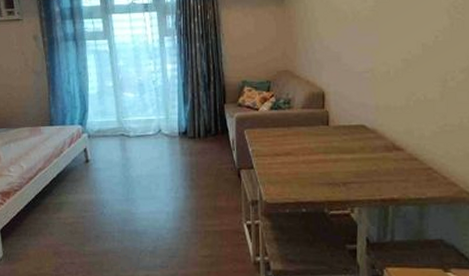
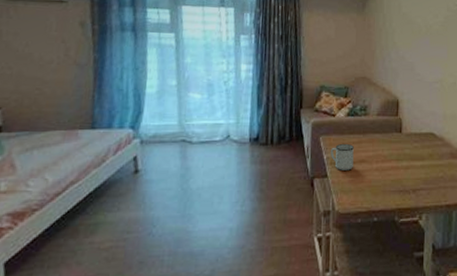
mug: none [256,136,279,163] -> present [331,143,354,170]

